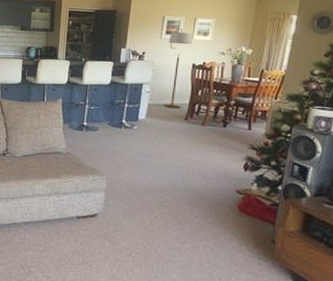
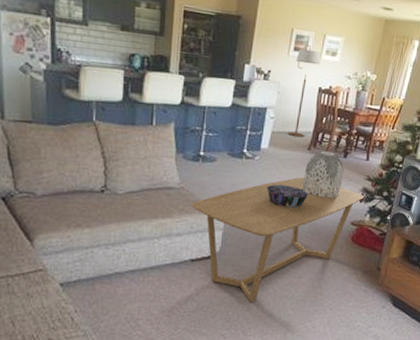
coffee table: none [76,145,249,262] -> present [191,177,364,302]
decorative bowl: none [146,151,188,174] -> present [267,184,309,208]
vase: none [181,121,224,166] -> present [302,151,344,198]

